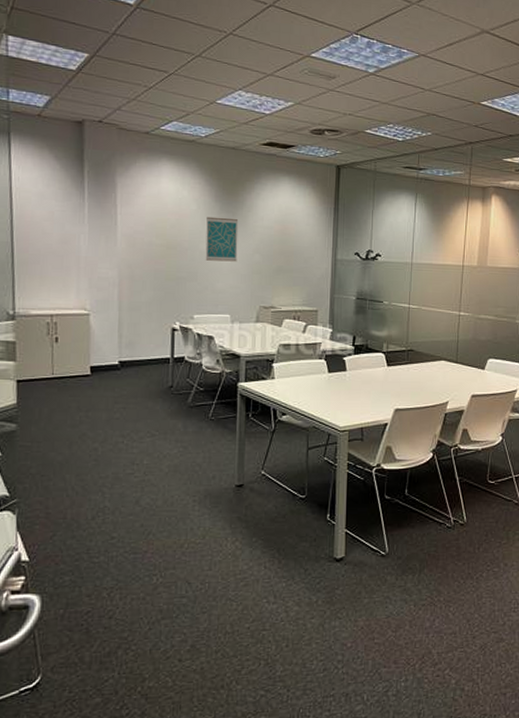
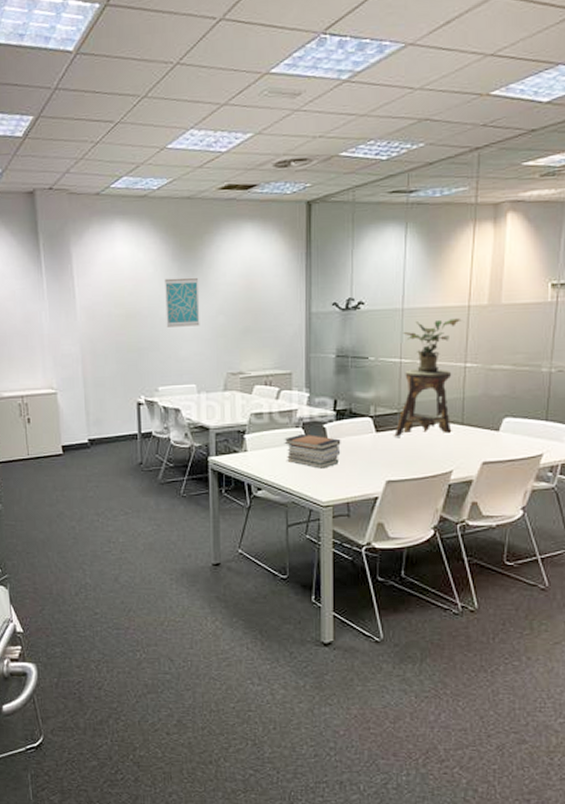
book stack: none [308,364,358,397] -> present [284,433,341,469]
plant: none [401,274,457,371] -> present [393,318,462,437]

